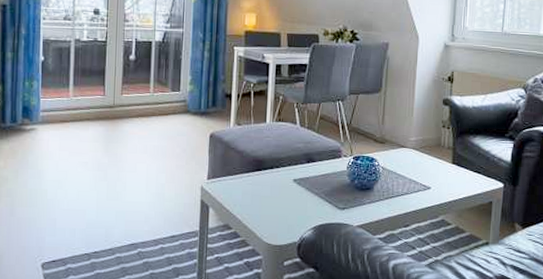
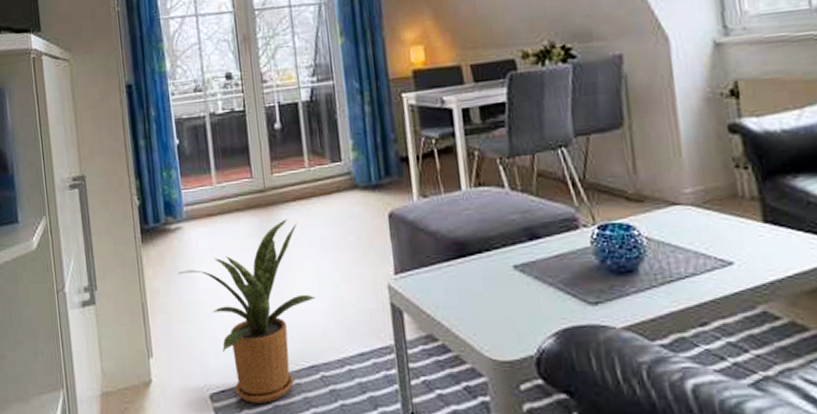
house plant: none [27,131,143,271] -> present [178,219,316,403]

